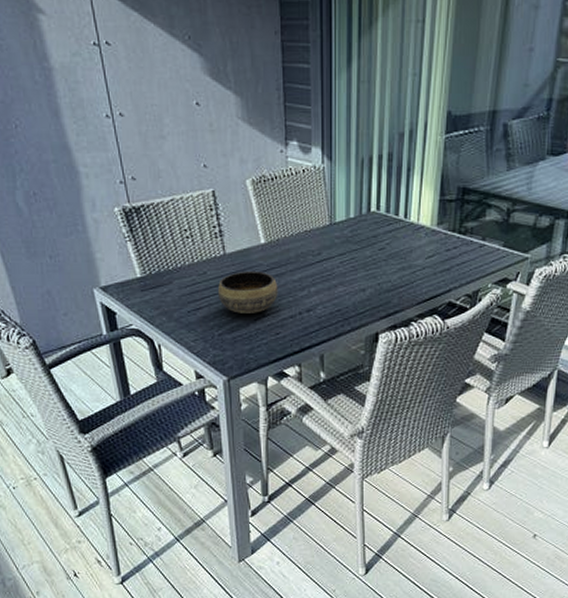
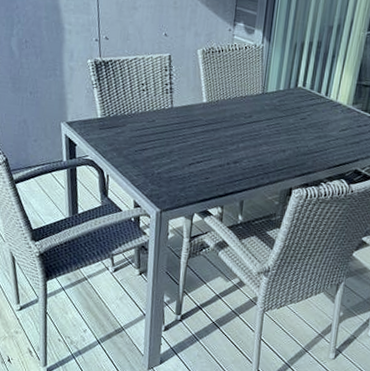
bowl: present [217,272,278,313] -> none [161,123,213,159]

